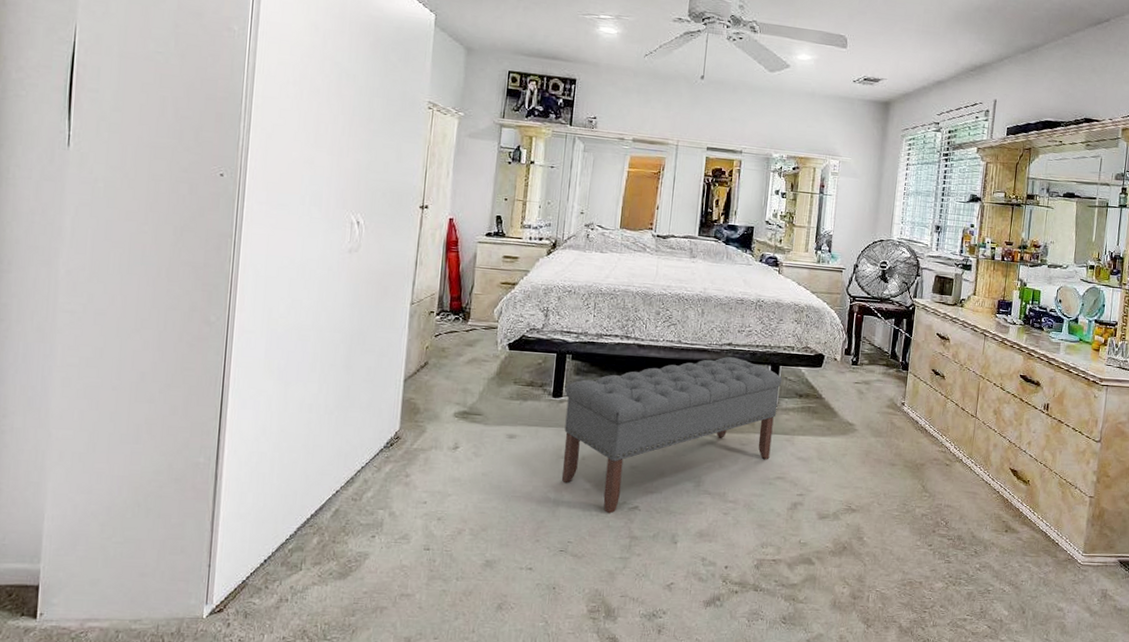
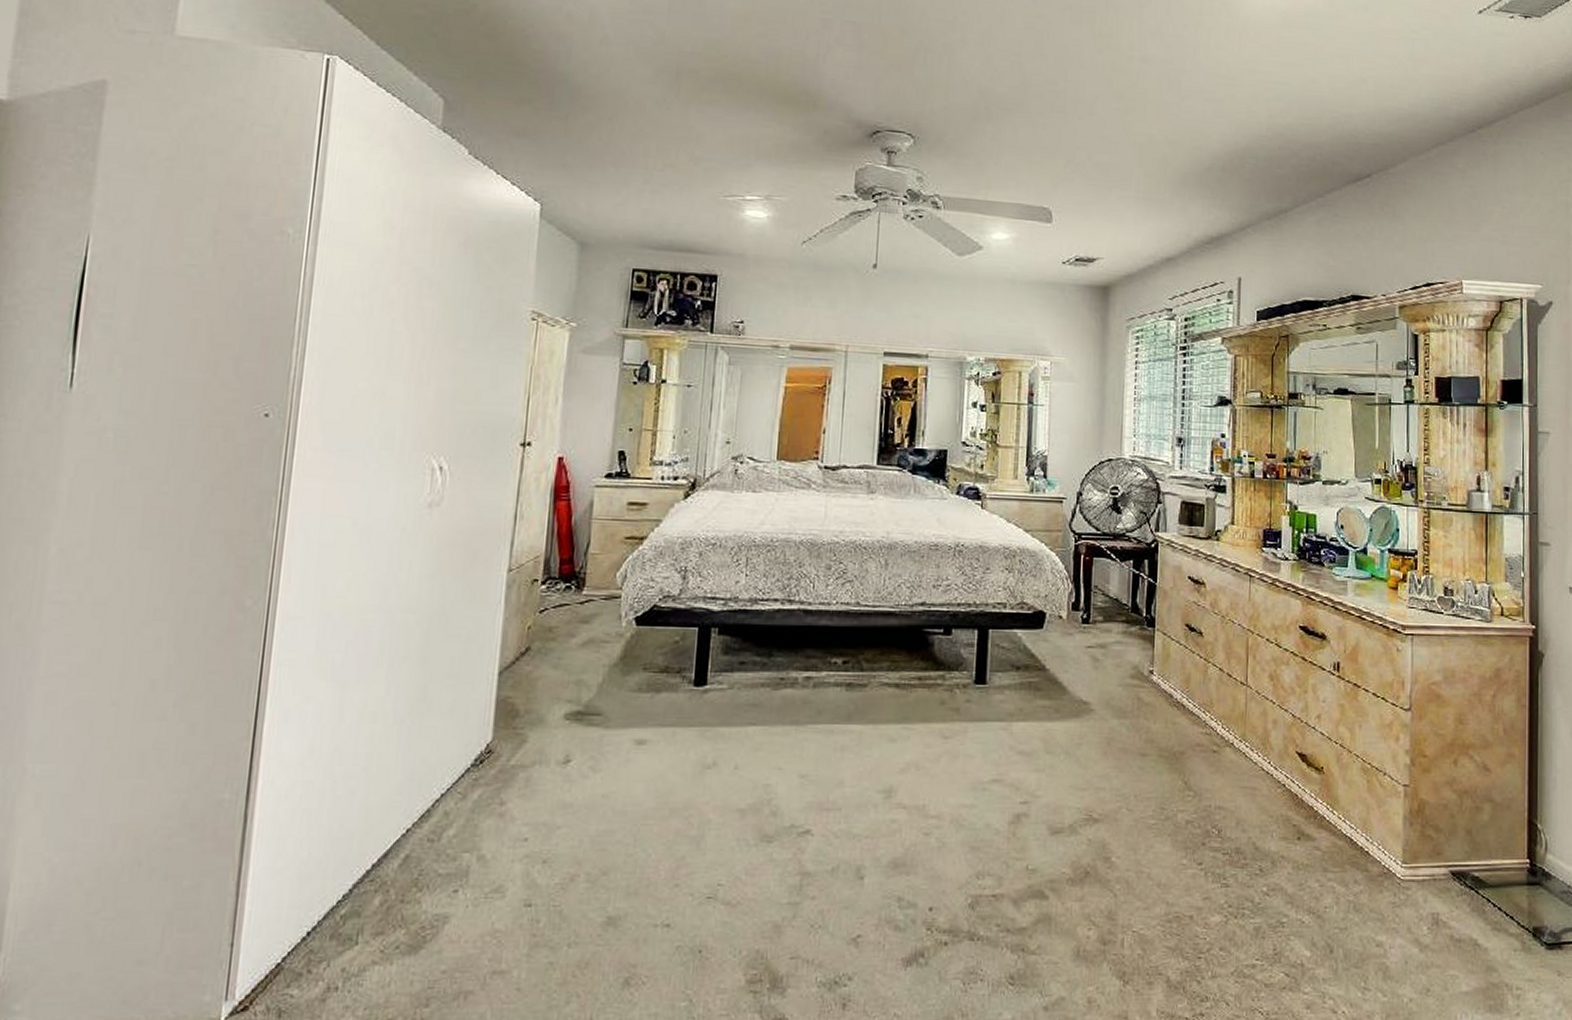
bench: present [562,357,783,514] -> none [708,621,993,842]

